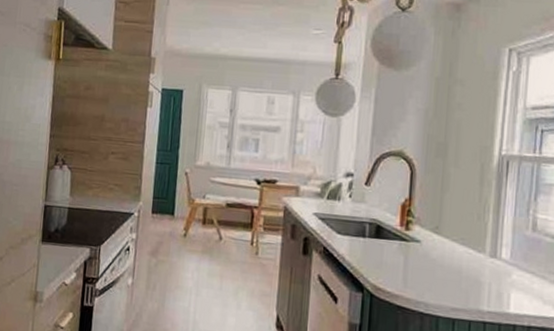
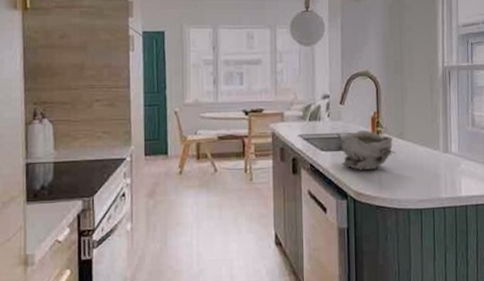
bowl: none [356,215,428,265] -> present [336,130,396,170]

